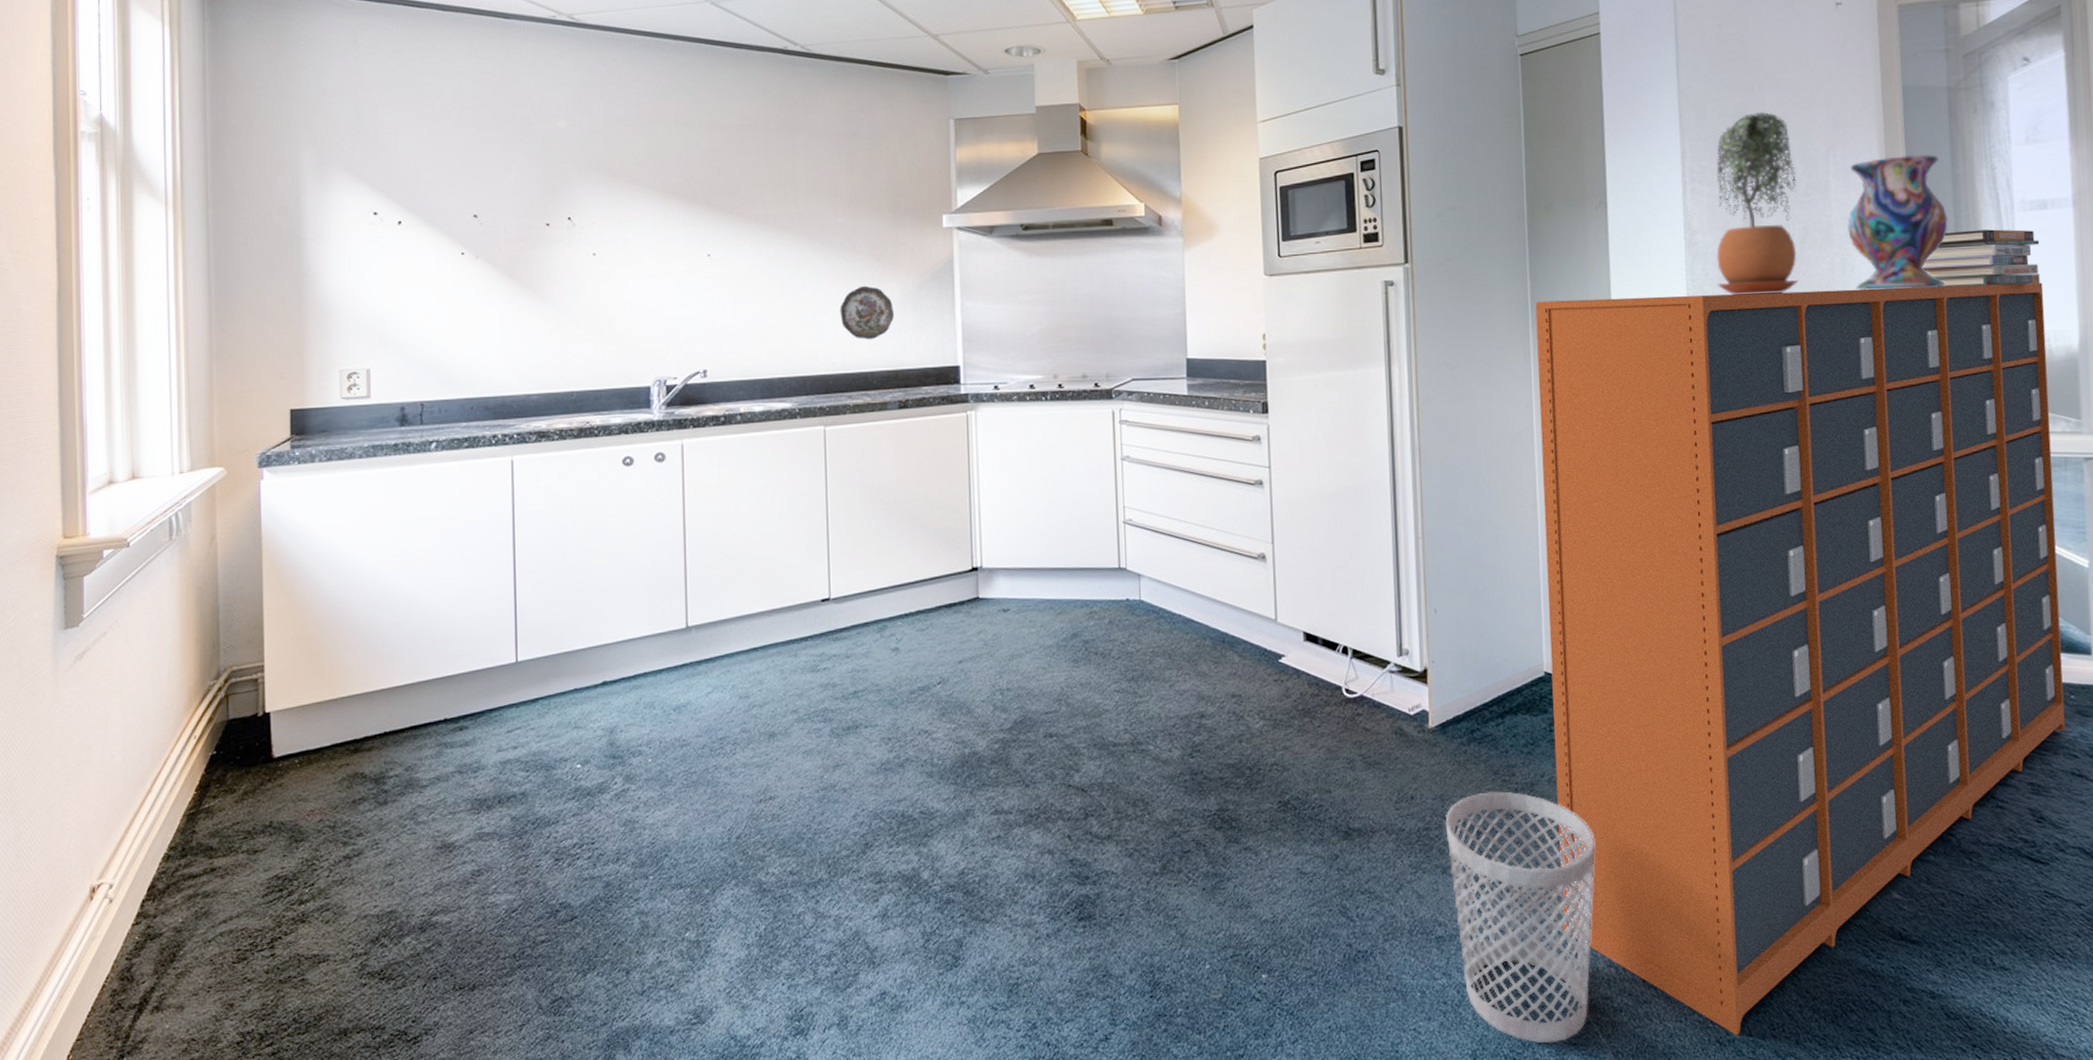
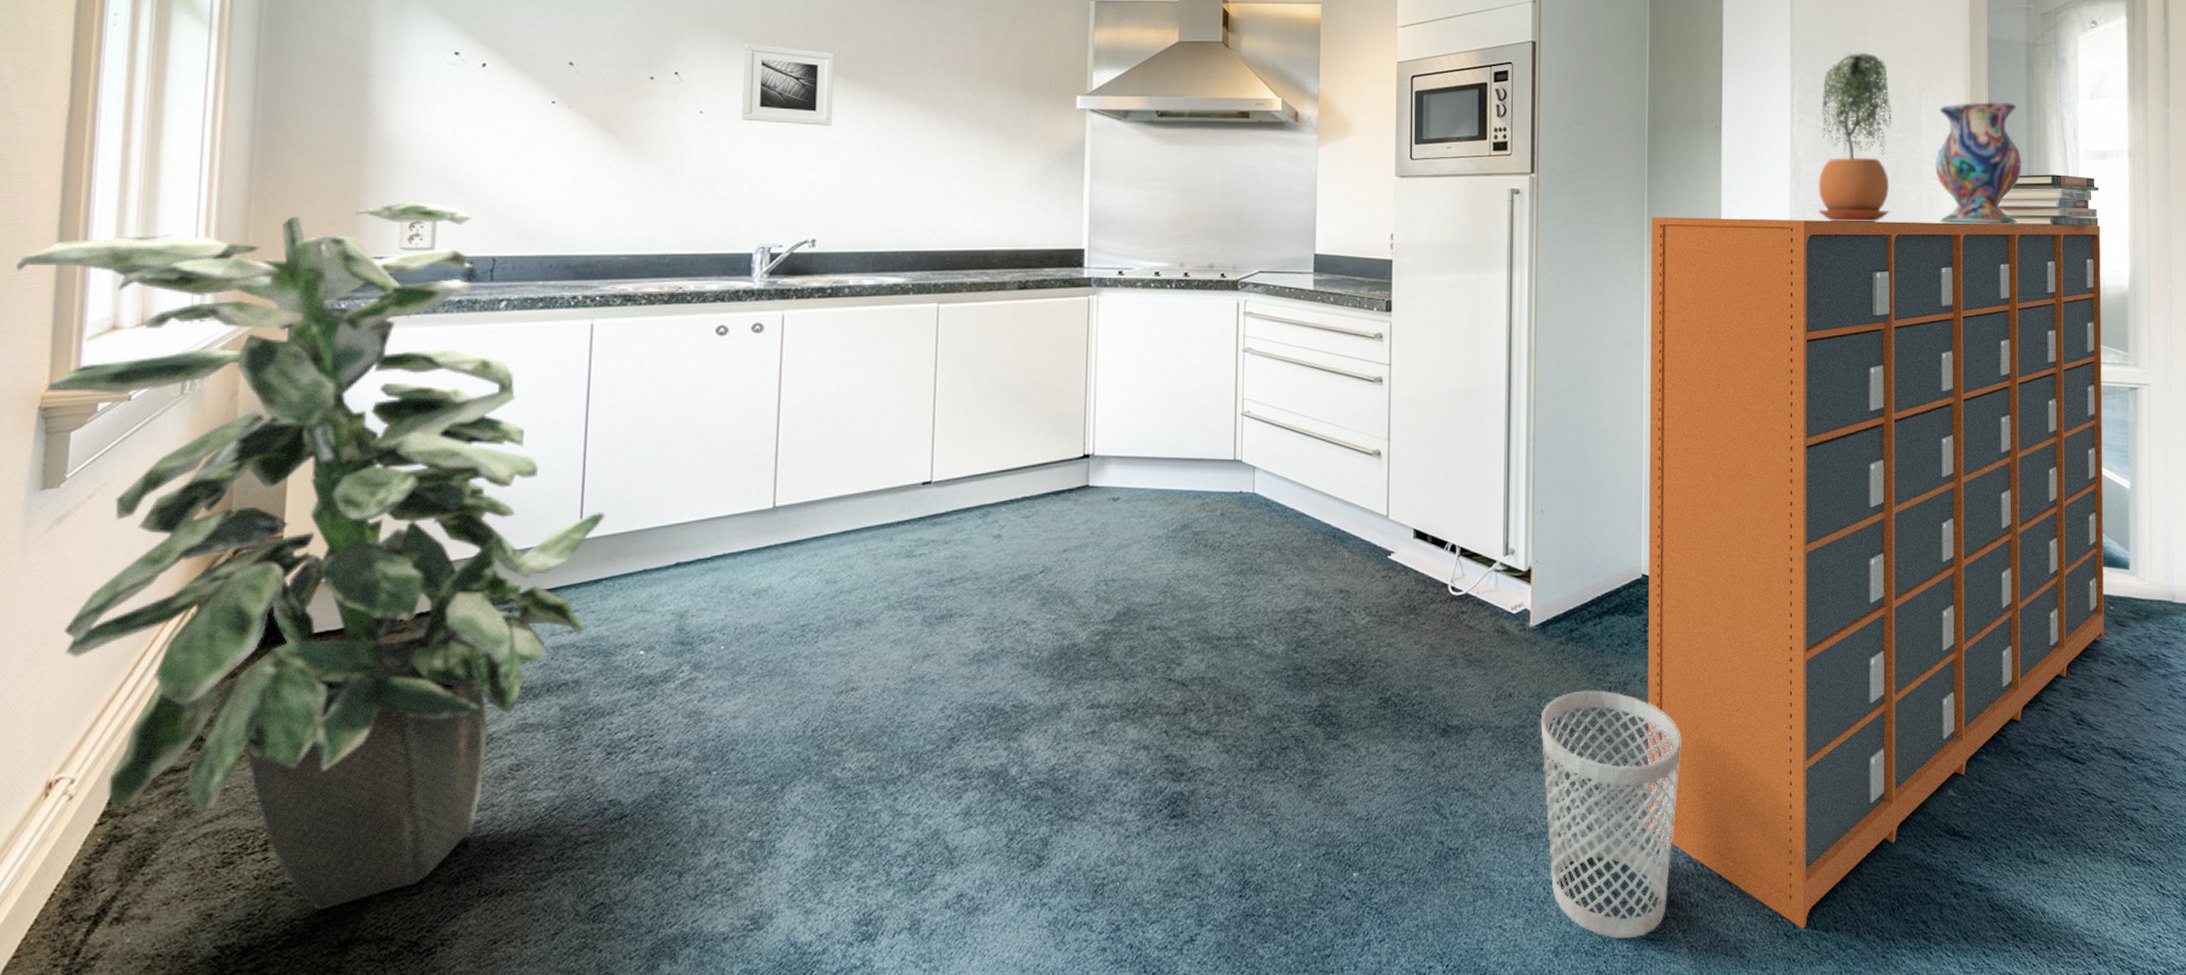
indoor plant: none [28,353,537,1001] -> present [16,201,606,910]
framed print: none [628,185,714,261] -> present [741,44,835,126]
decorative plate: present [840,285,895,340] -> none [963,162,1020,218]

